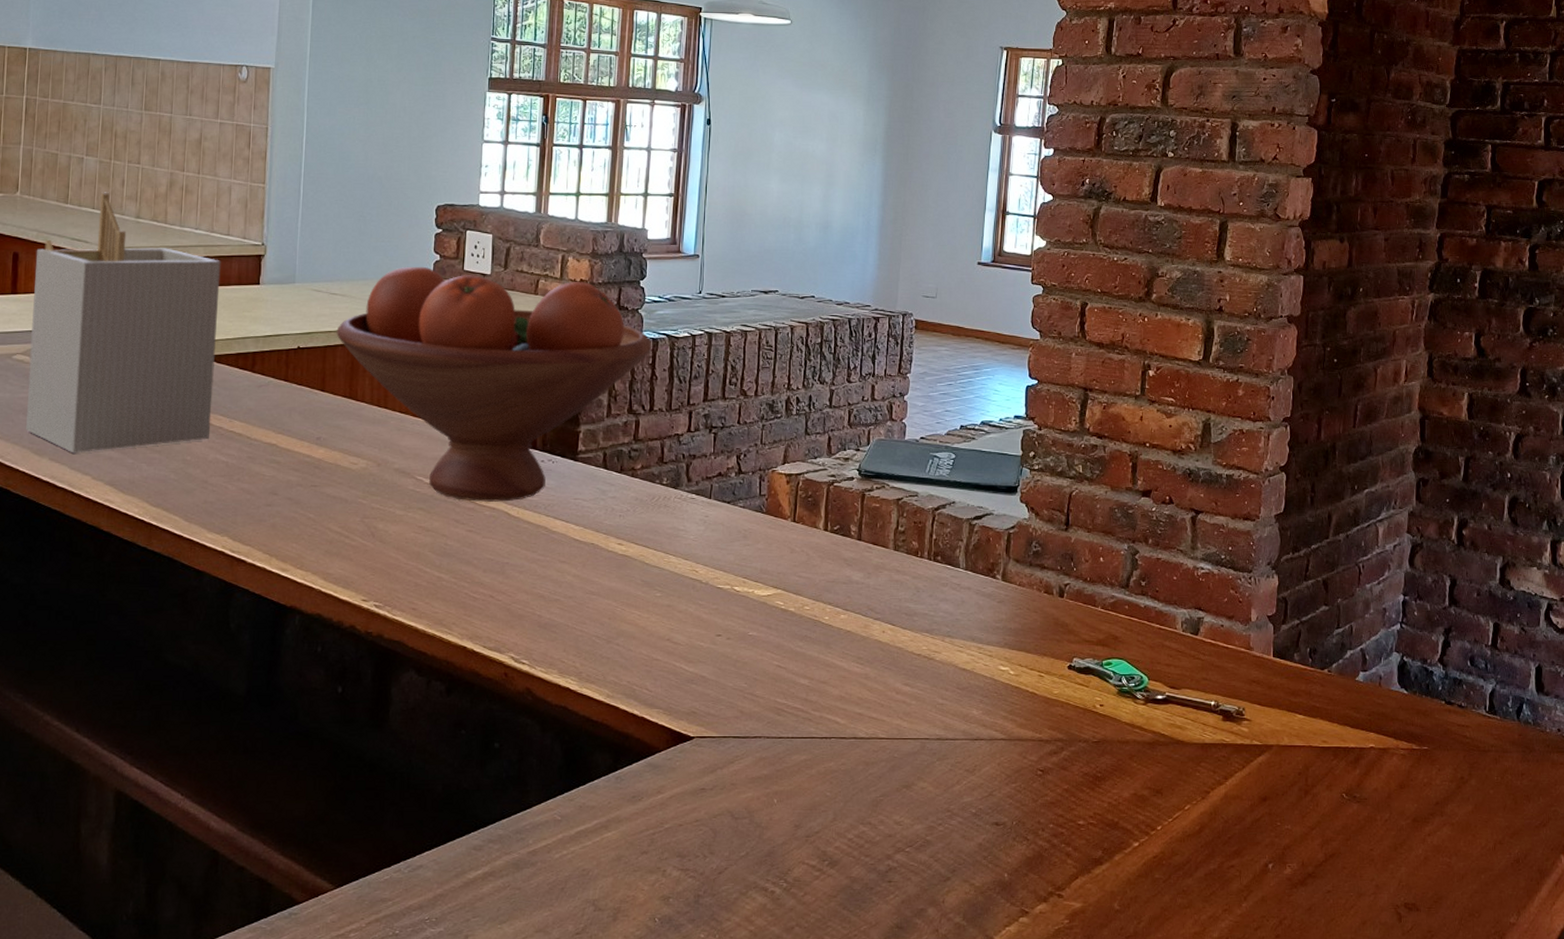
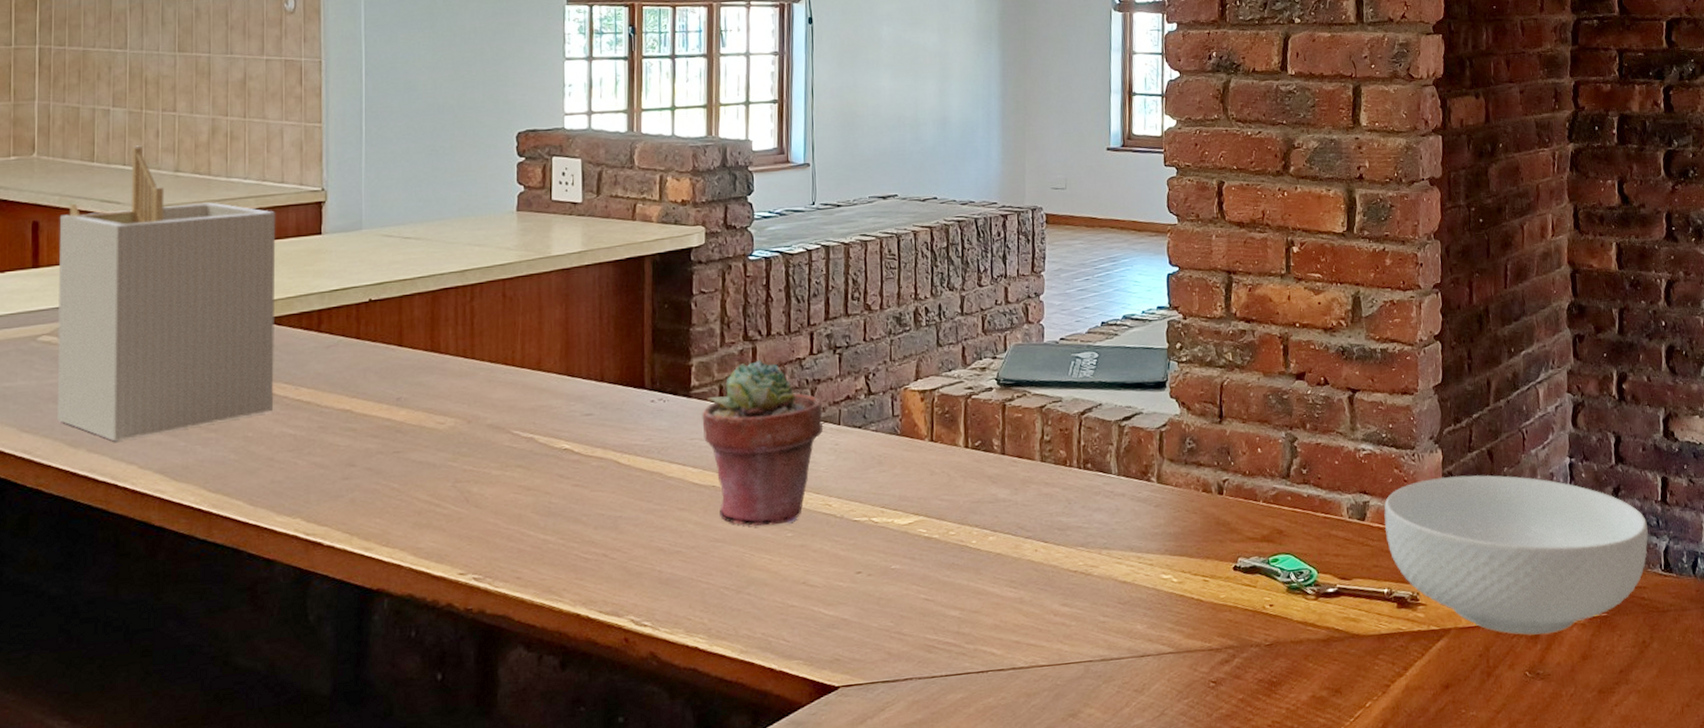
fruit bowl: present [336,266,652,502] -> none [412,199,765,453]
potted succulent: none [586,432,695,584] -> present [702,359,823,527]
cereal bowl: none [1217,601,1476,761] -> present [1384,474,1648,636]

